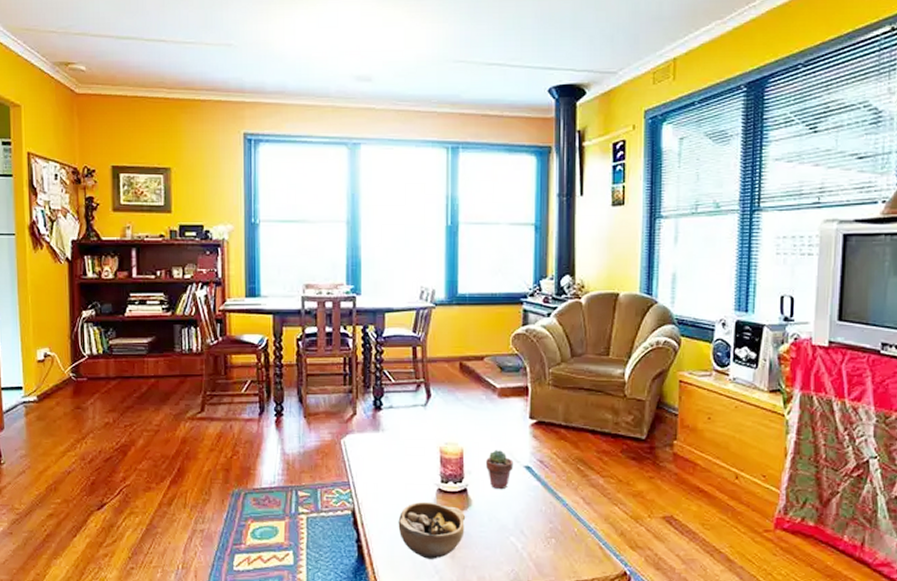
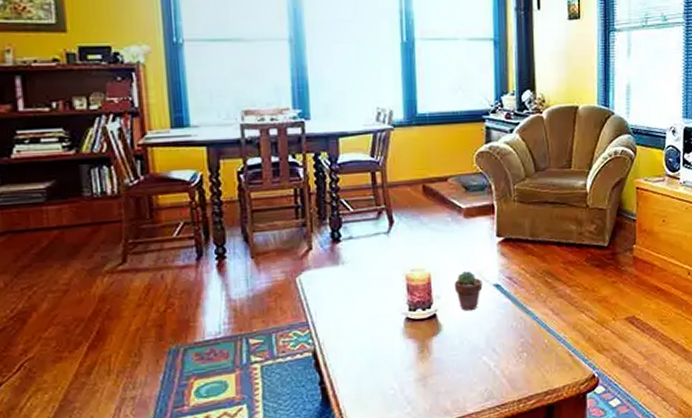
bowl: present [398,501,466,559] -> none [365,332,437,391]

